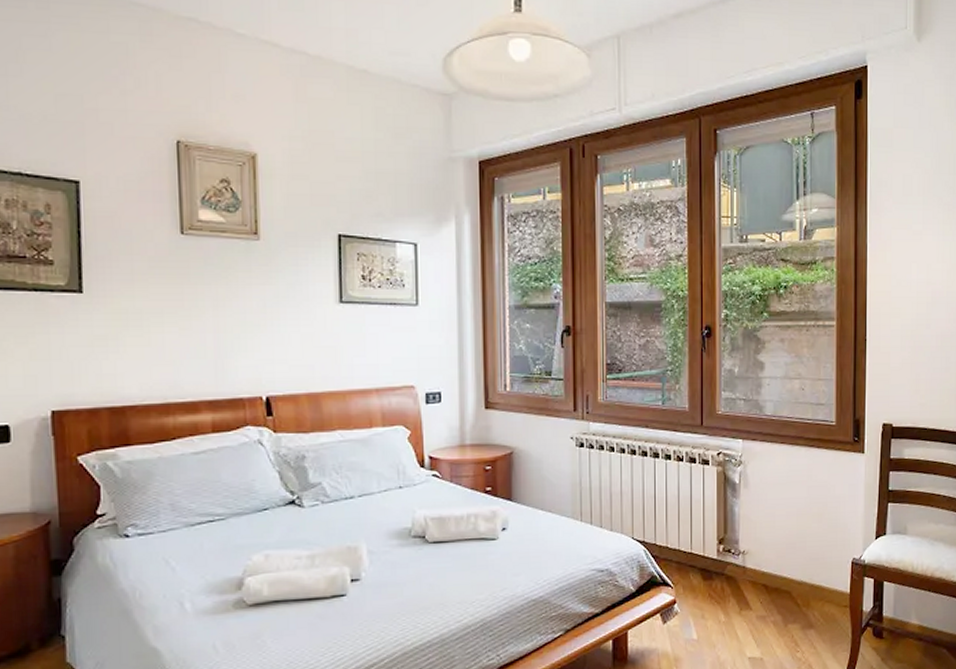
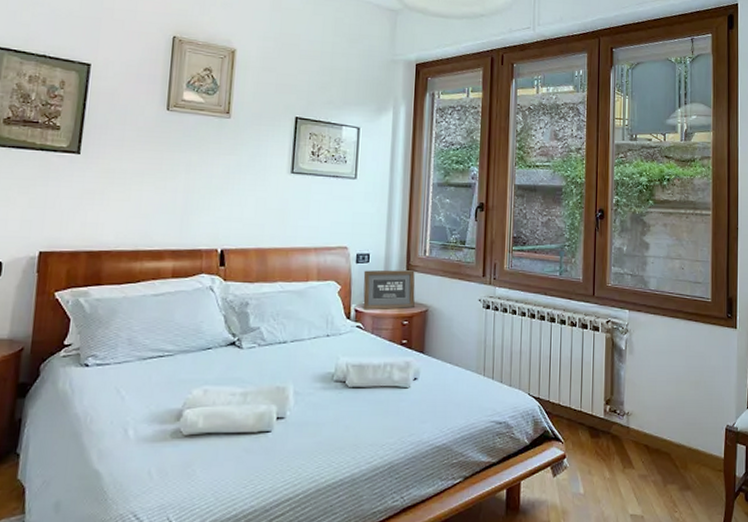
picture frame: none [435,408,497,456] -> present [363,269,415,310]

